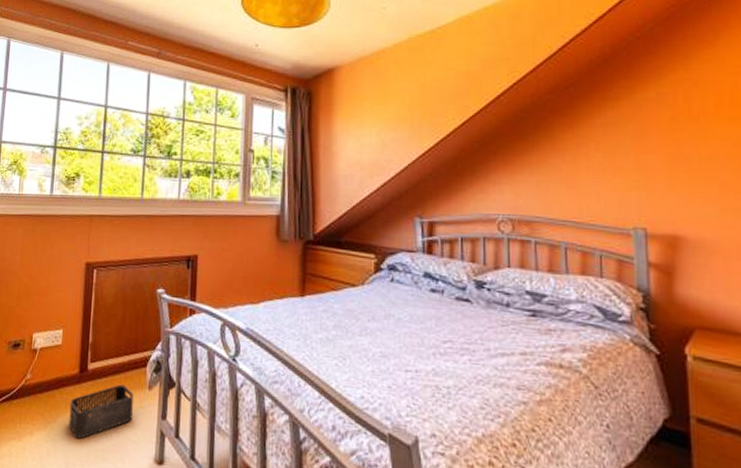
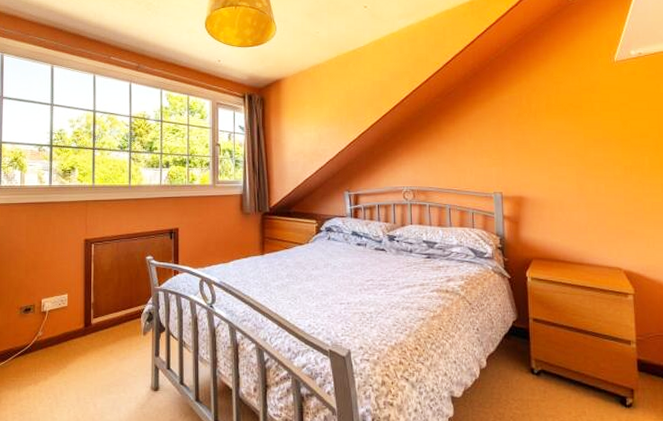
storage bin: present [68,384,134,439] -> none [77,333,131,378]

